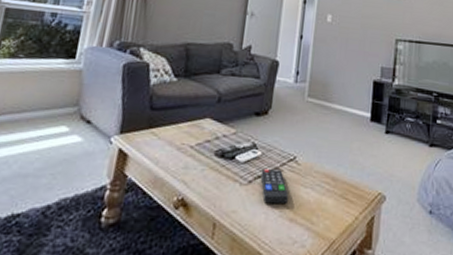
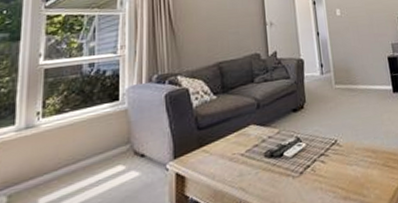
remote control: present [260,169,288,204] -> none [309,155,338,190]

